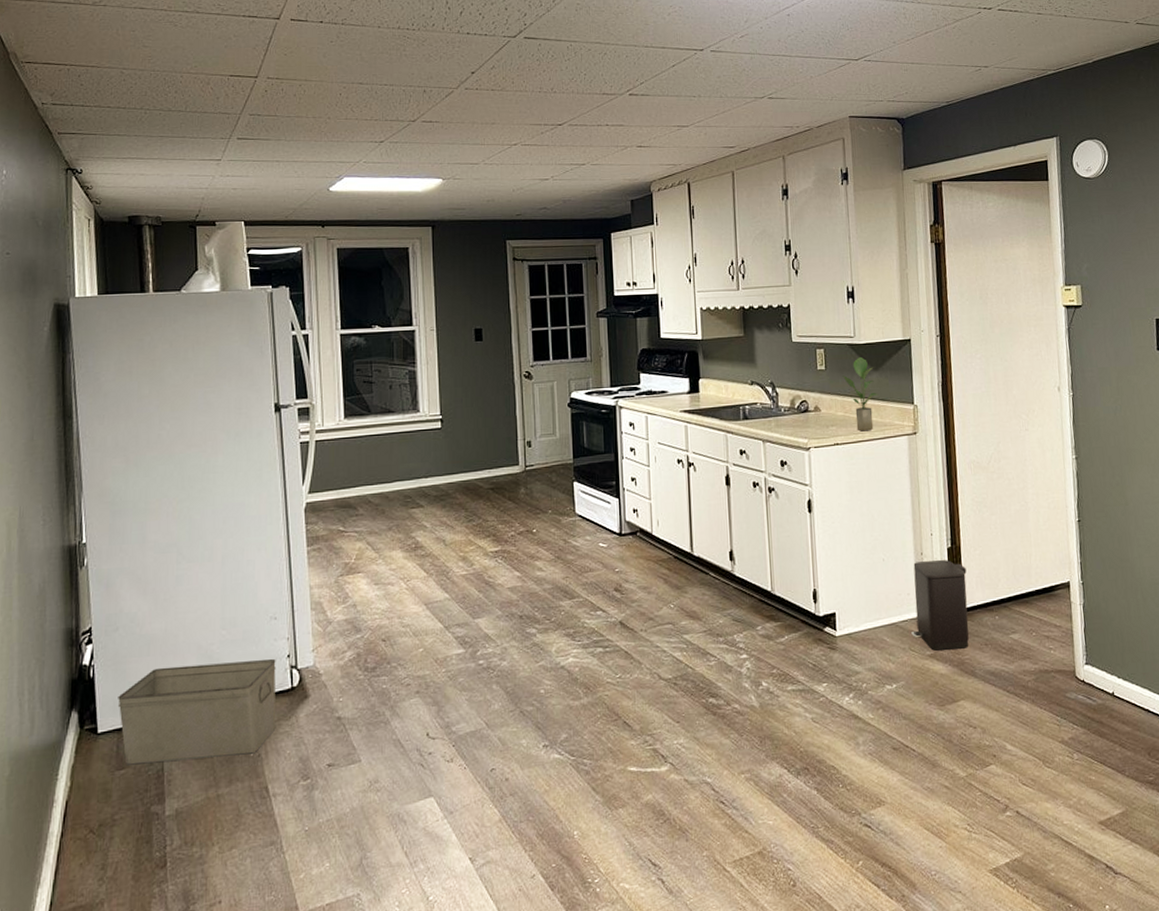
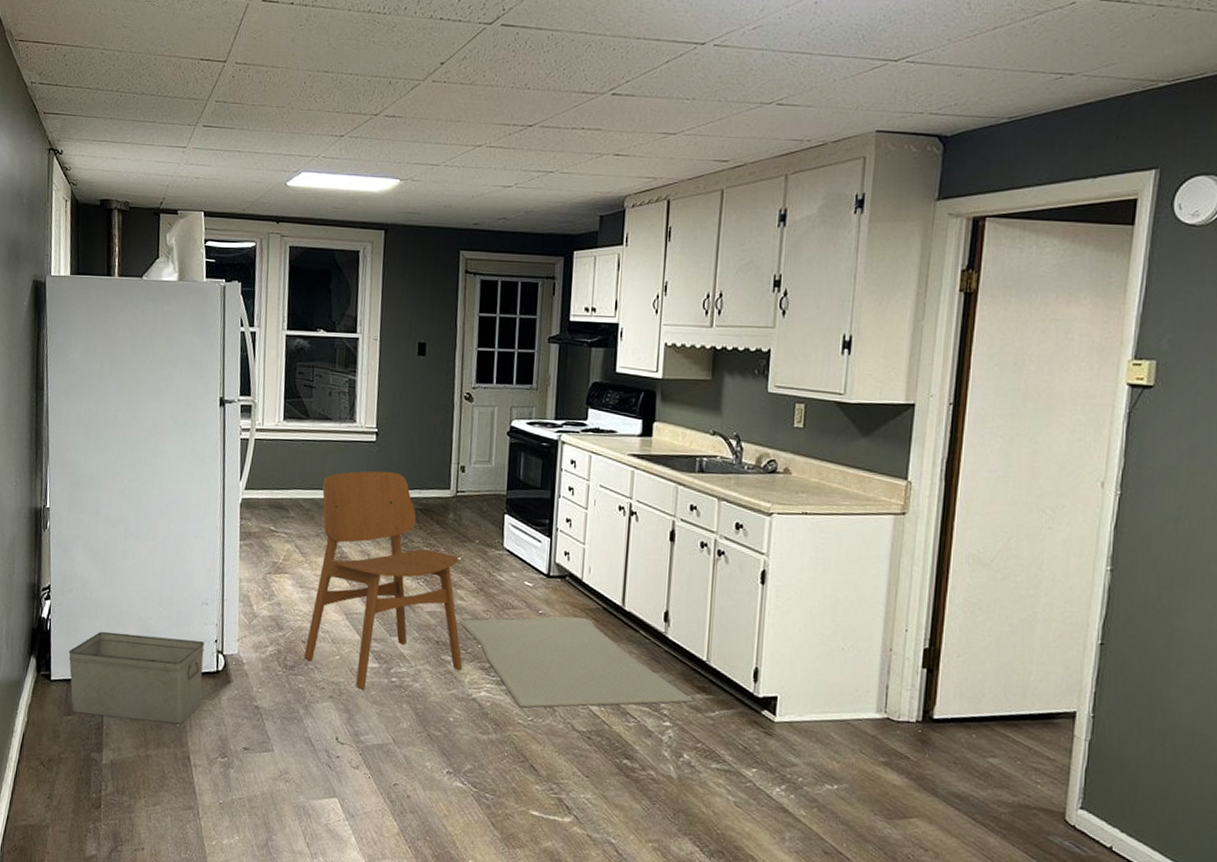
dining chair: none [386,455,549,678] -> present [304,471,463,690]
floor mat: none [541,569,765,667] -> present [459,616,694,708]
potted plant: present [843,356,879,432] -> none [823,417,865,504]
pedal bin: present [911,560,969,651] -> none [864,658,944,763]

